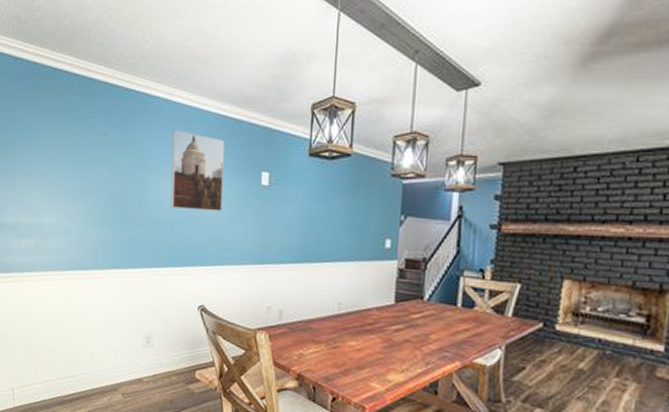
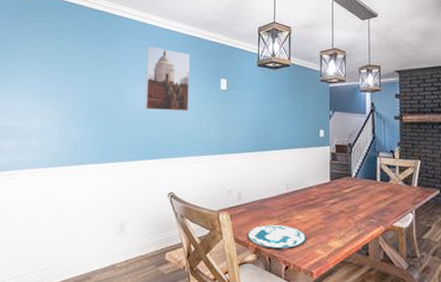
plate: none [289,349,359,378] -> present [247,224,306,249]

